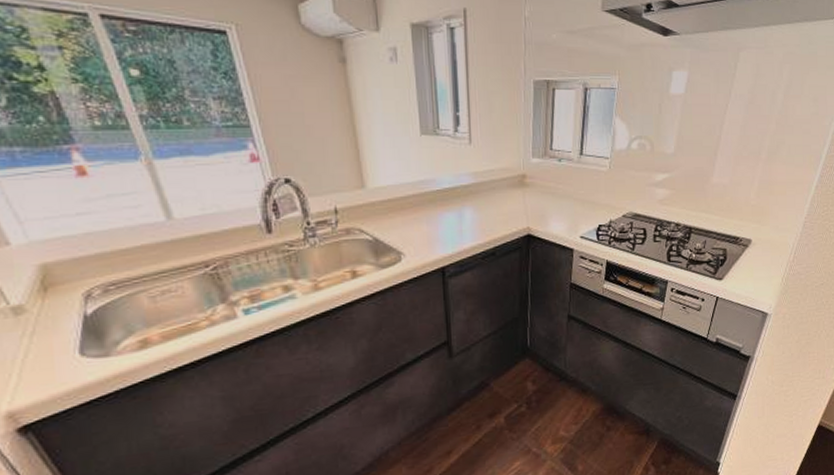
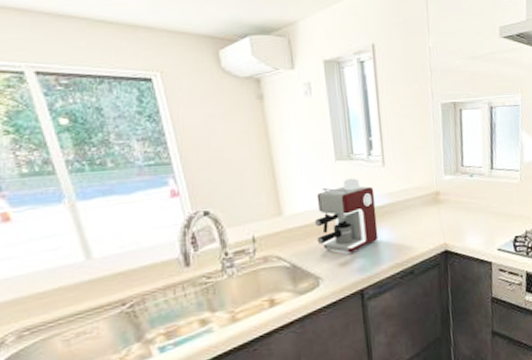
coffee maker: none [398,154,462,231] -> present [315,178,379,254]

